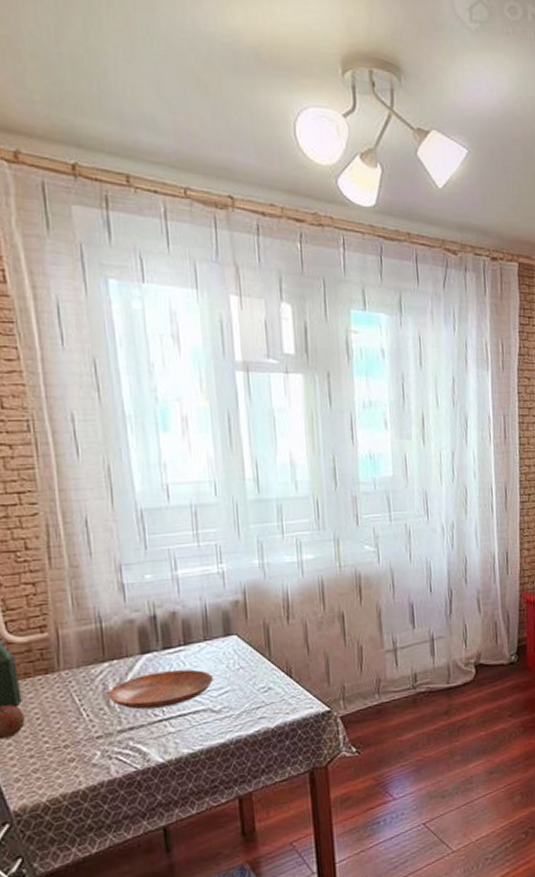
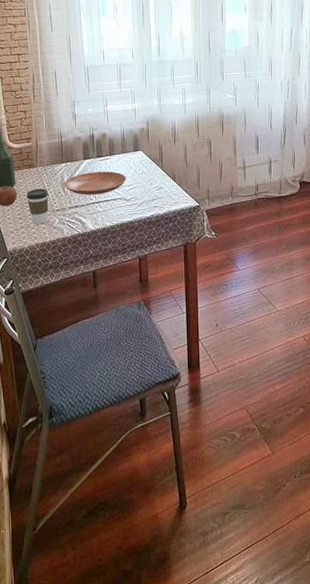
coffee cup: none [42,704,83,764] -> present [27,188,49,224]

